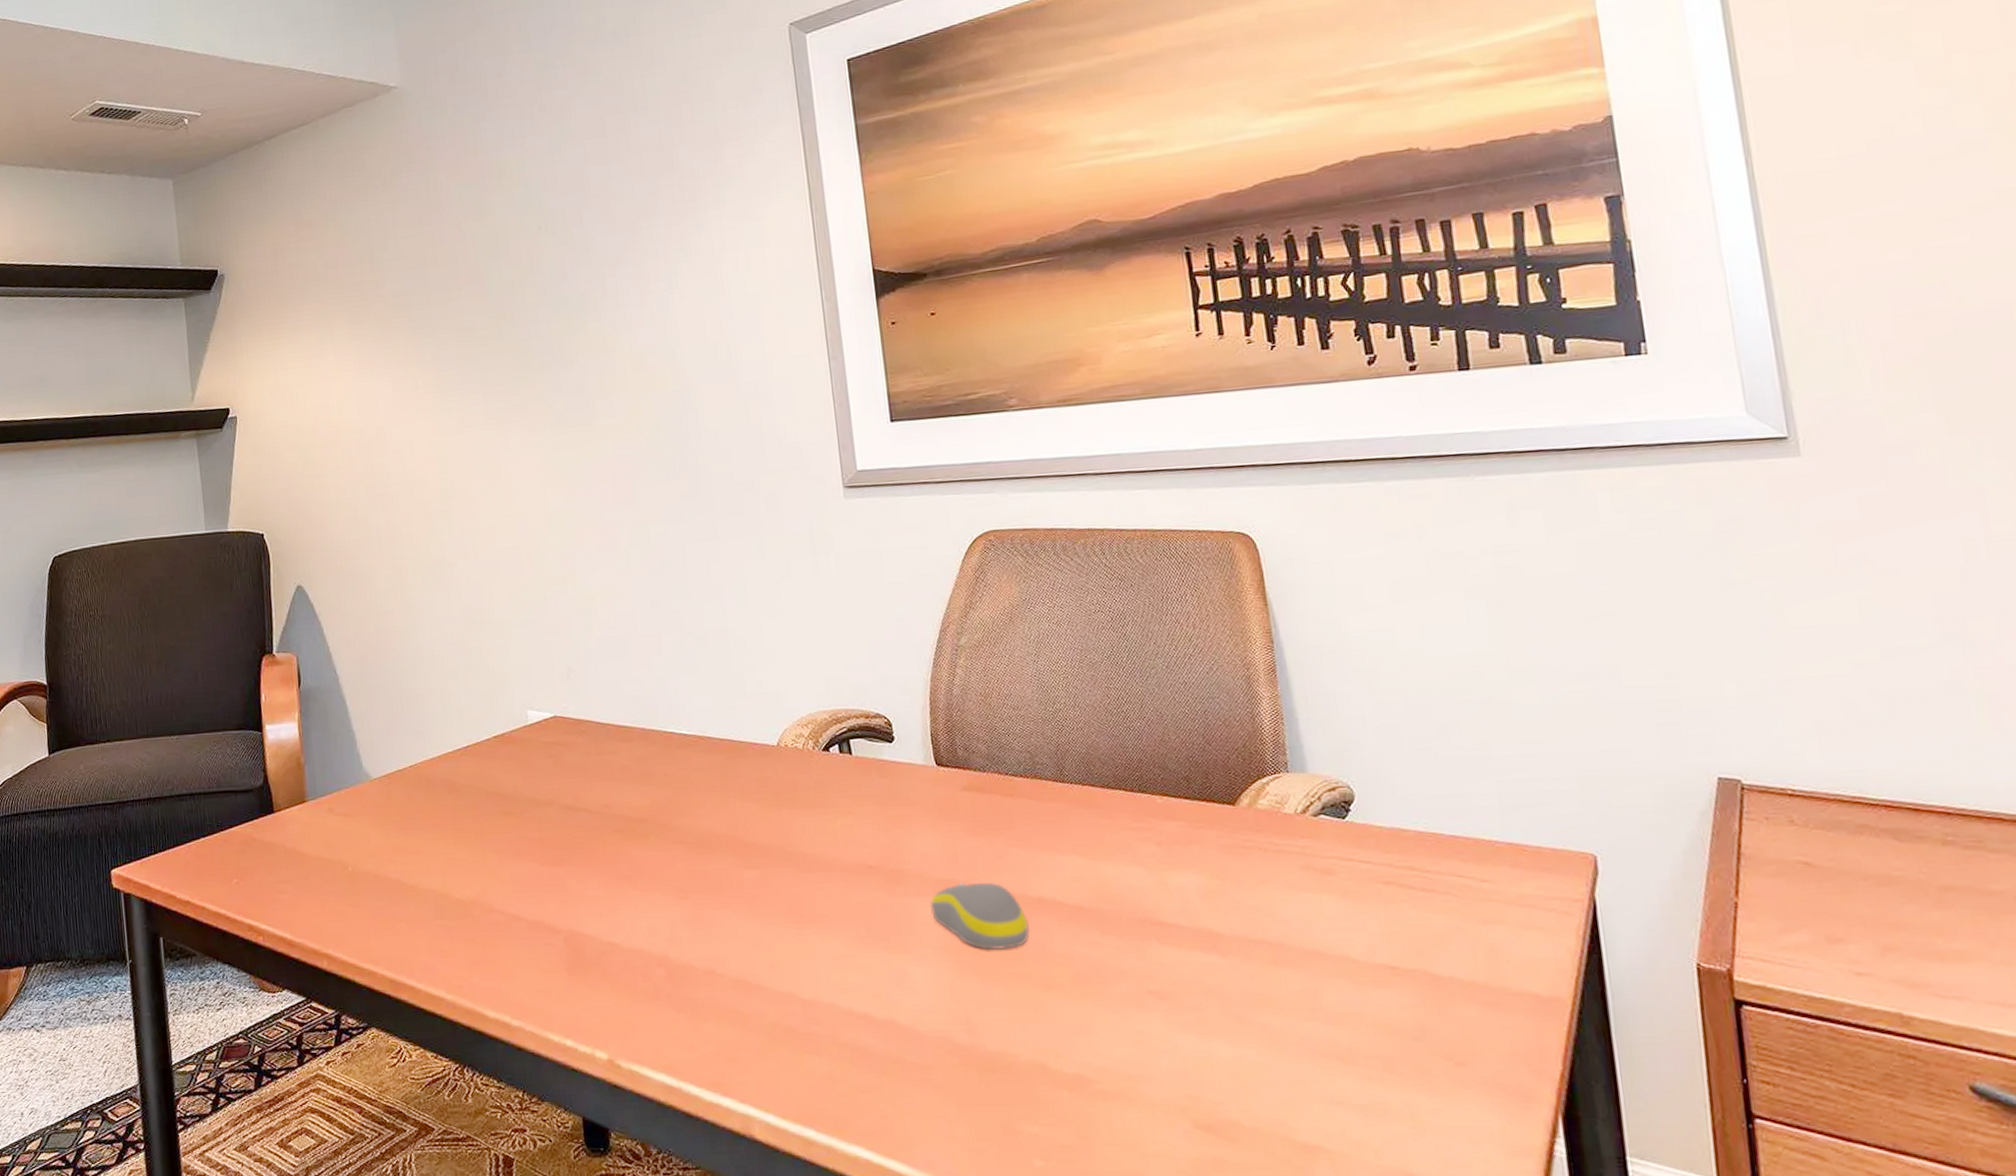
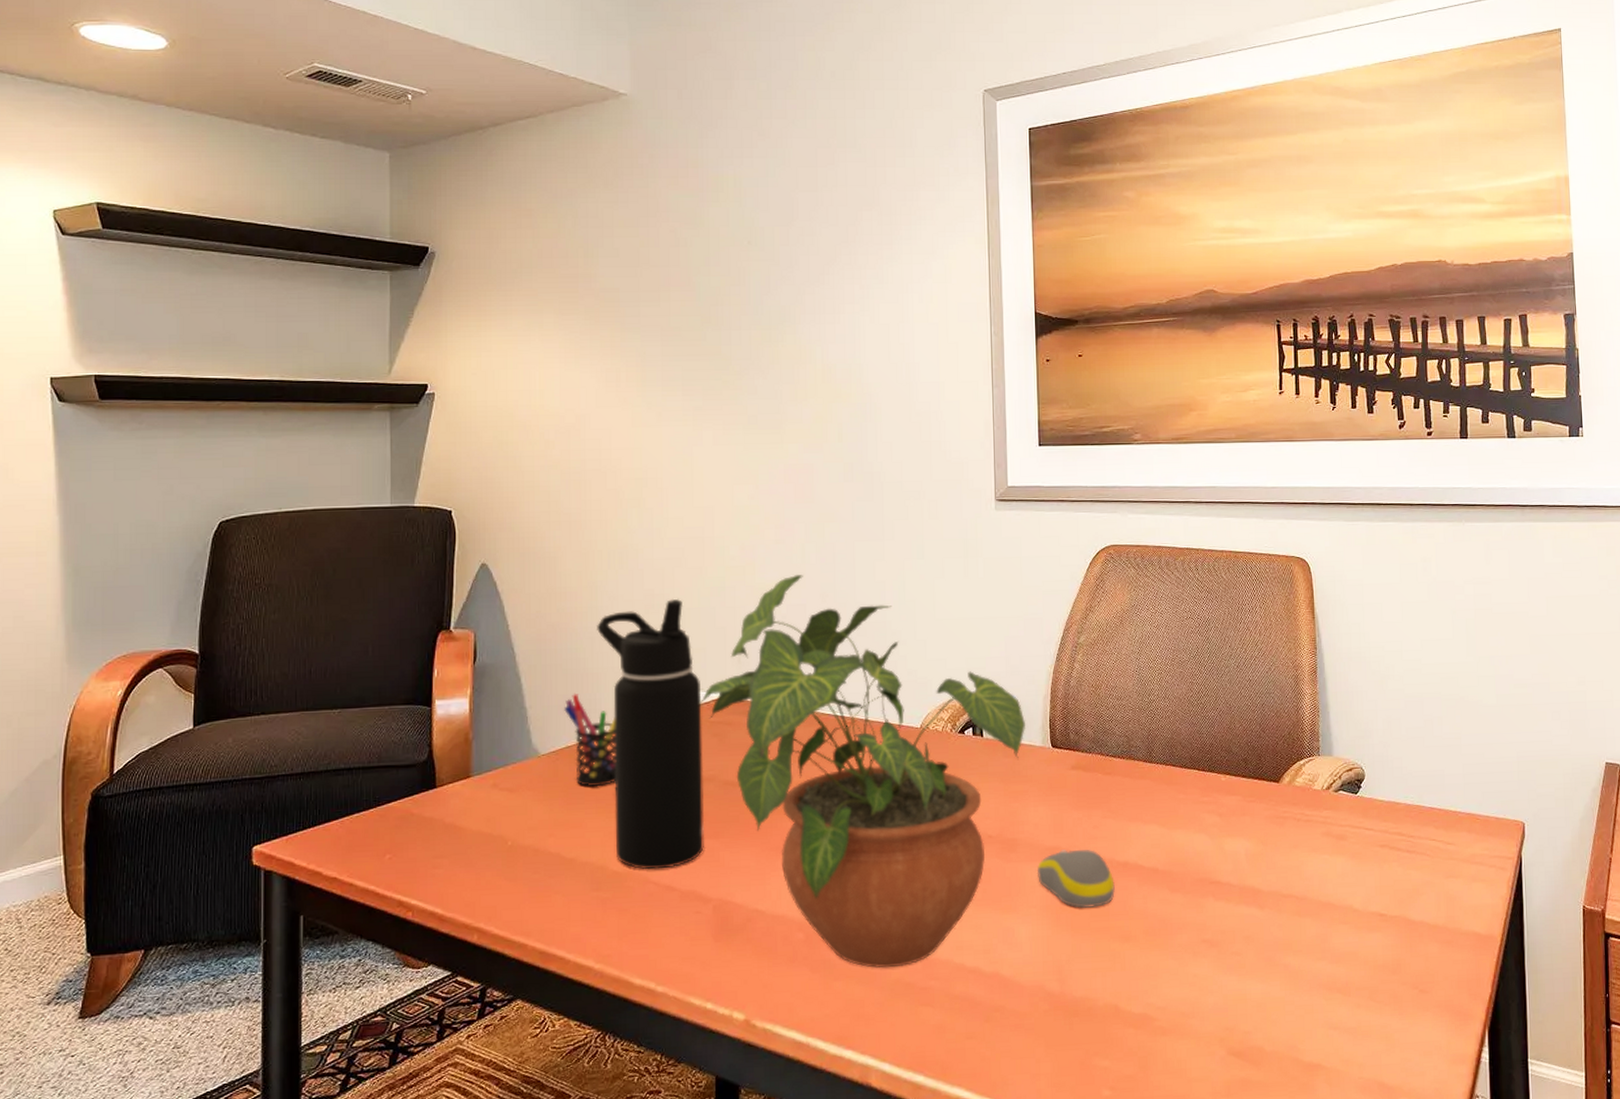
pen holder: none [391,714,450,811] -> present [564,693,616,786]
water bottle: none [417,612,549,898] -> present [597,598,704,870]
potted plant: none [531,582,902,1009] -> present [701,575,1025,968]

